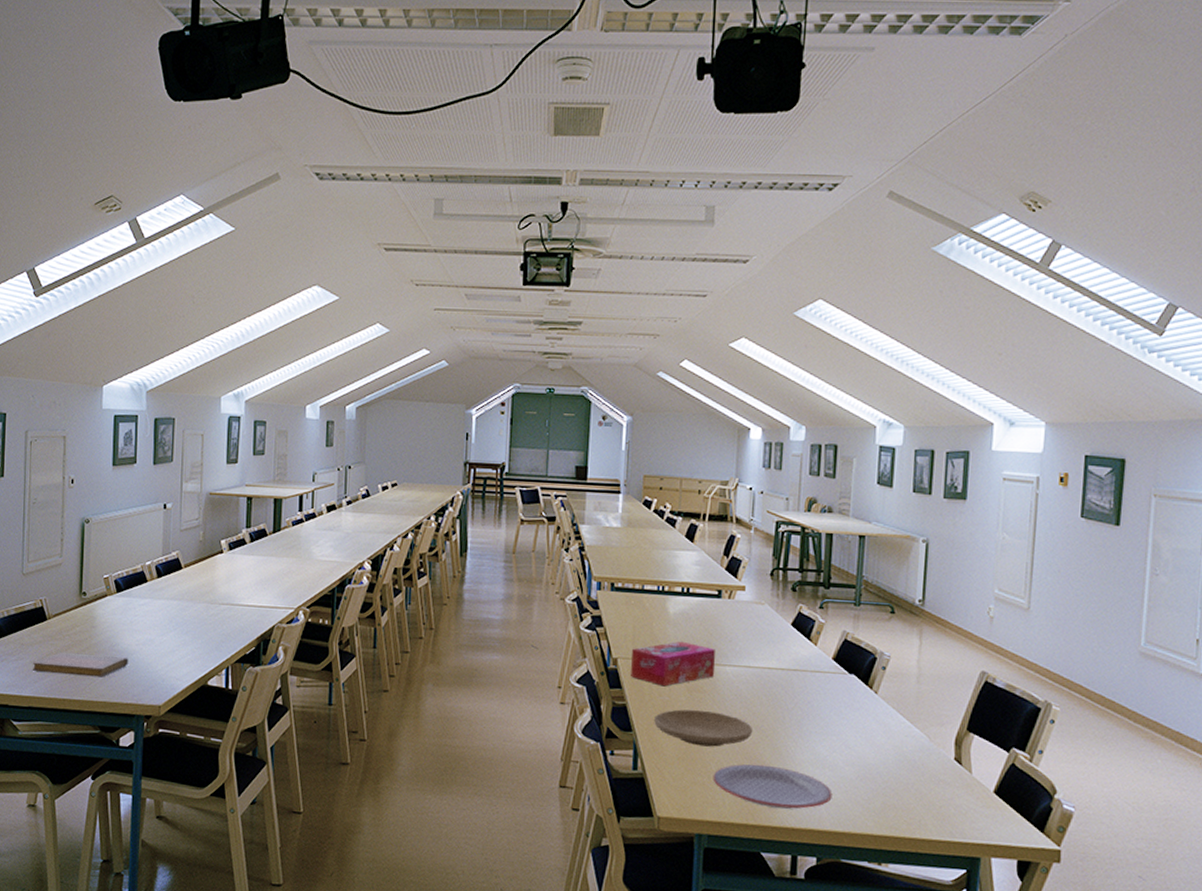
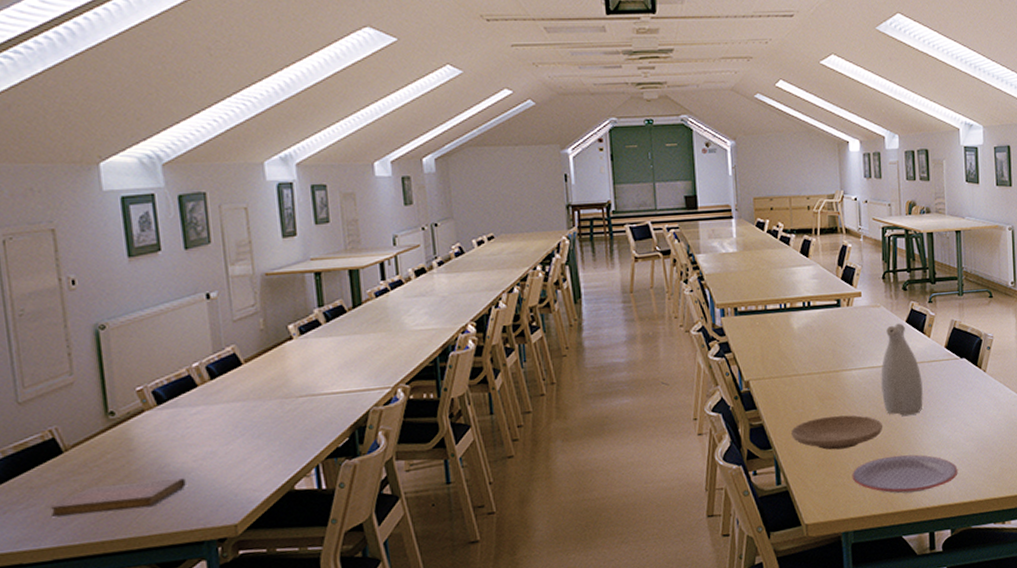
tissue box: present [631,641,716,687] -> none [761,353,843,400]
vase: none [755,625,803,725] -> present [881,323,923,416]

